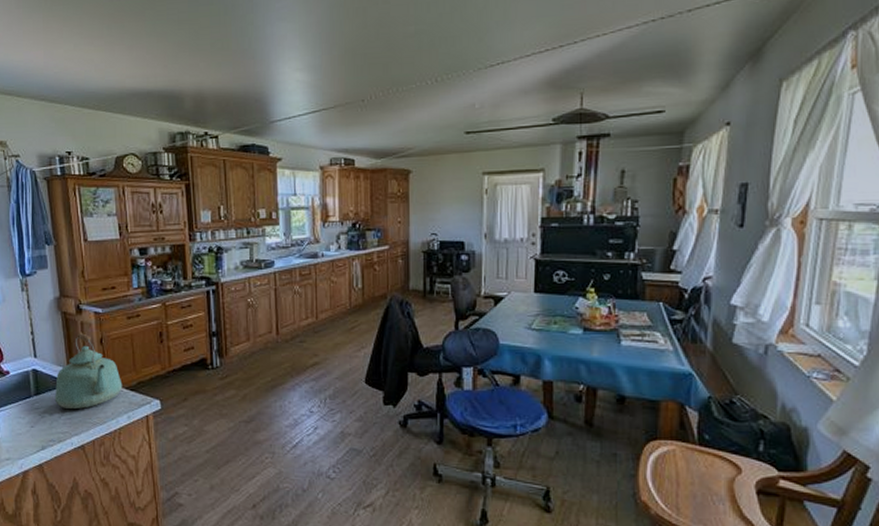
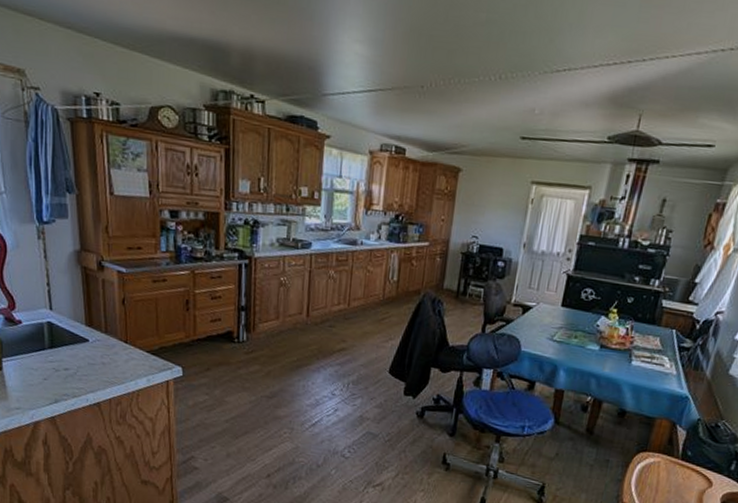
kettle: present [54,333,123,409] -> none [70,290,144,367]

